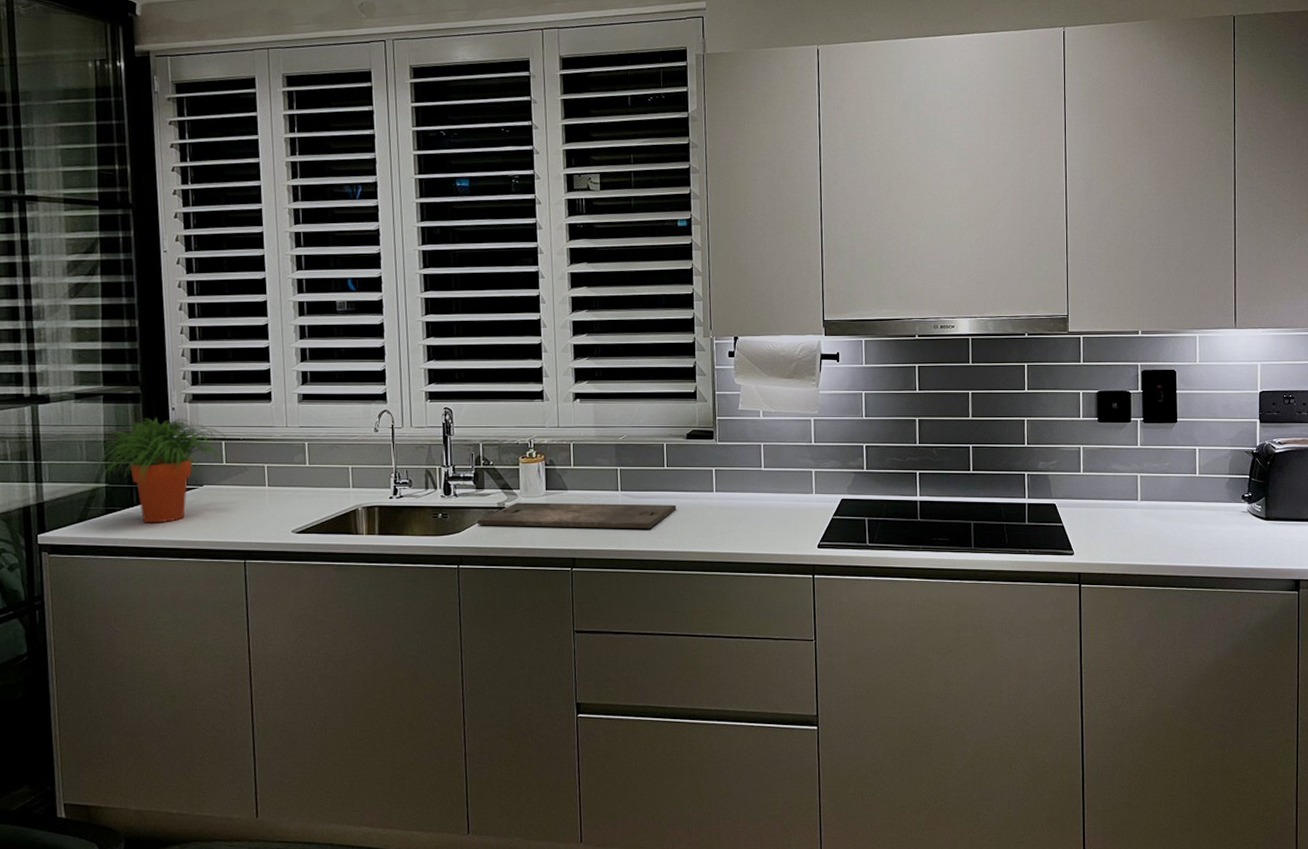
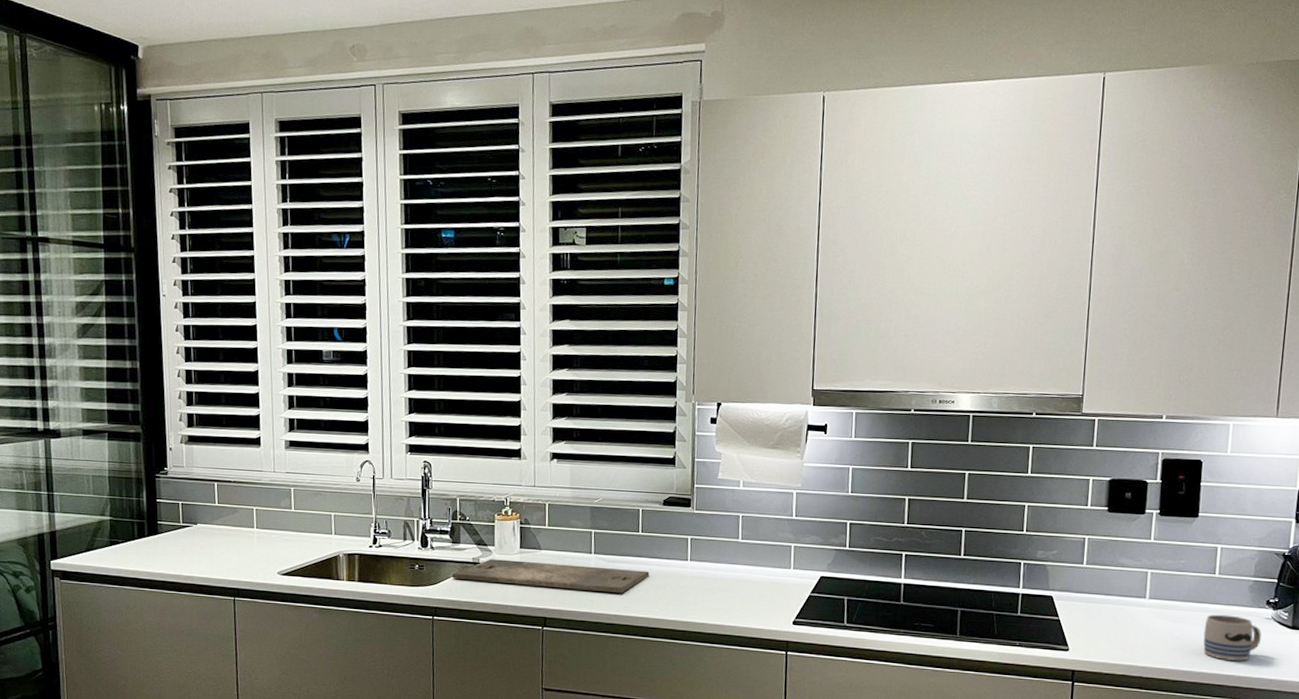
potted plant: present [96,417,227,523] -> none [101,456,219,557]
mug: none [1191,511,1241,553] -> present [1203,614,1262,661]

